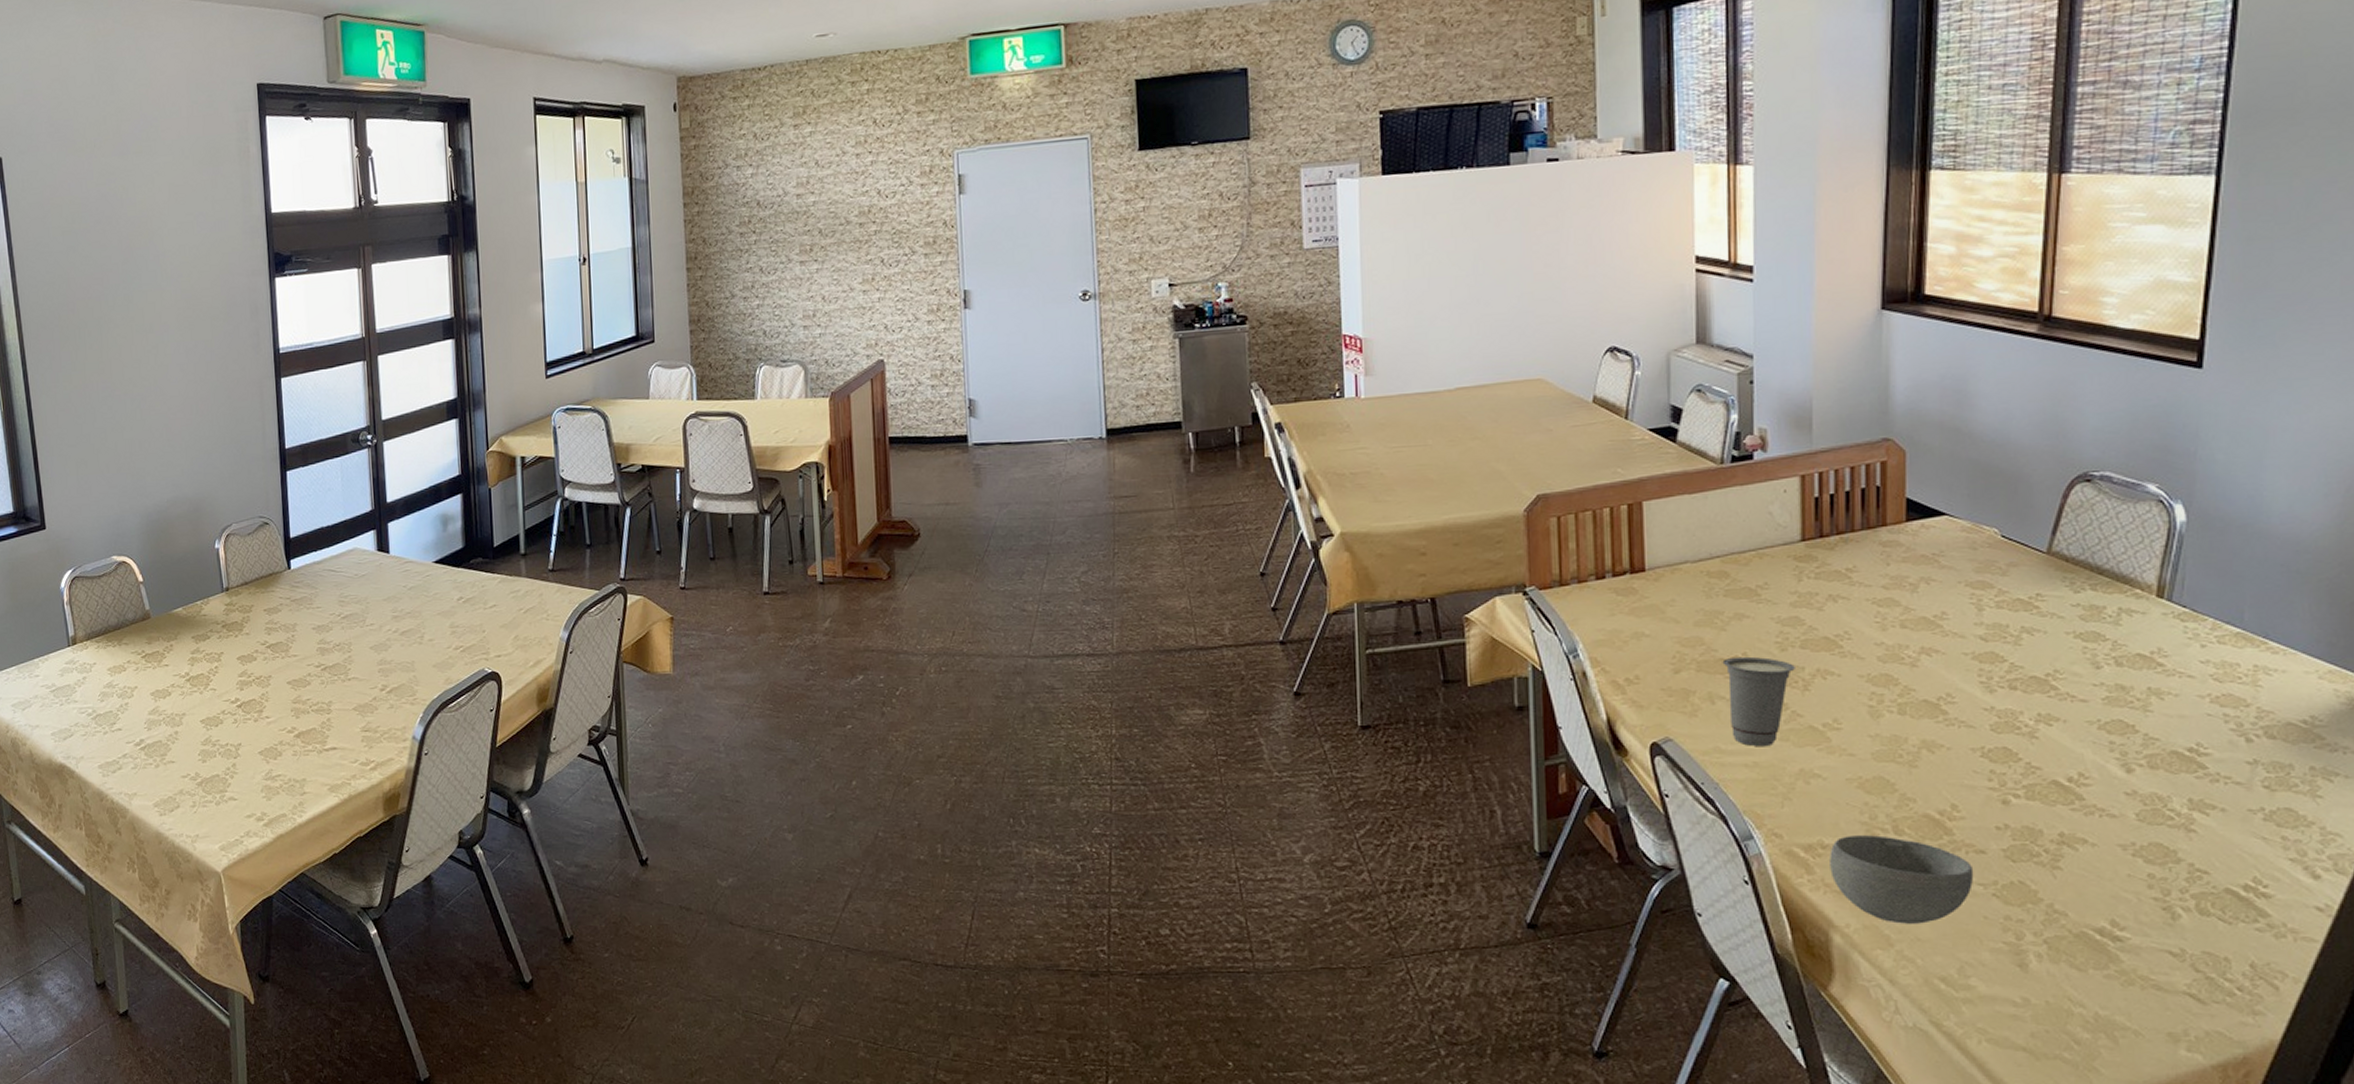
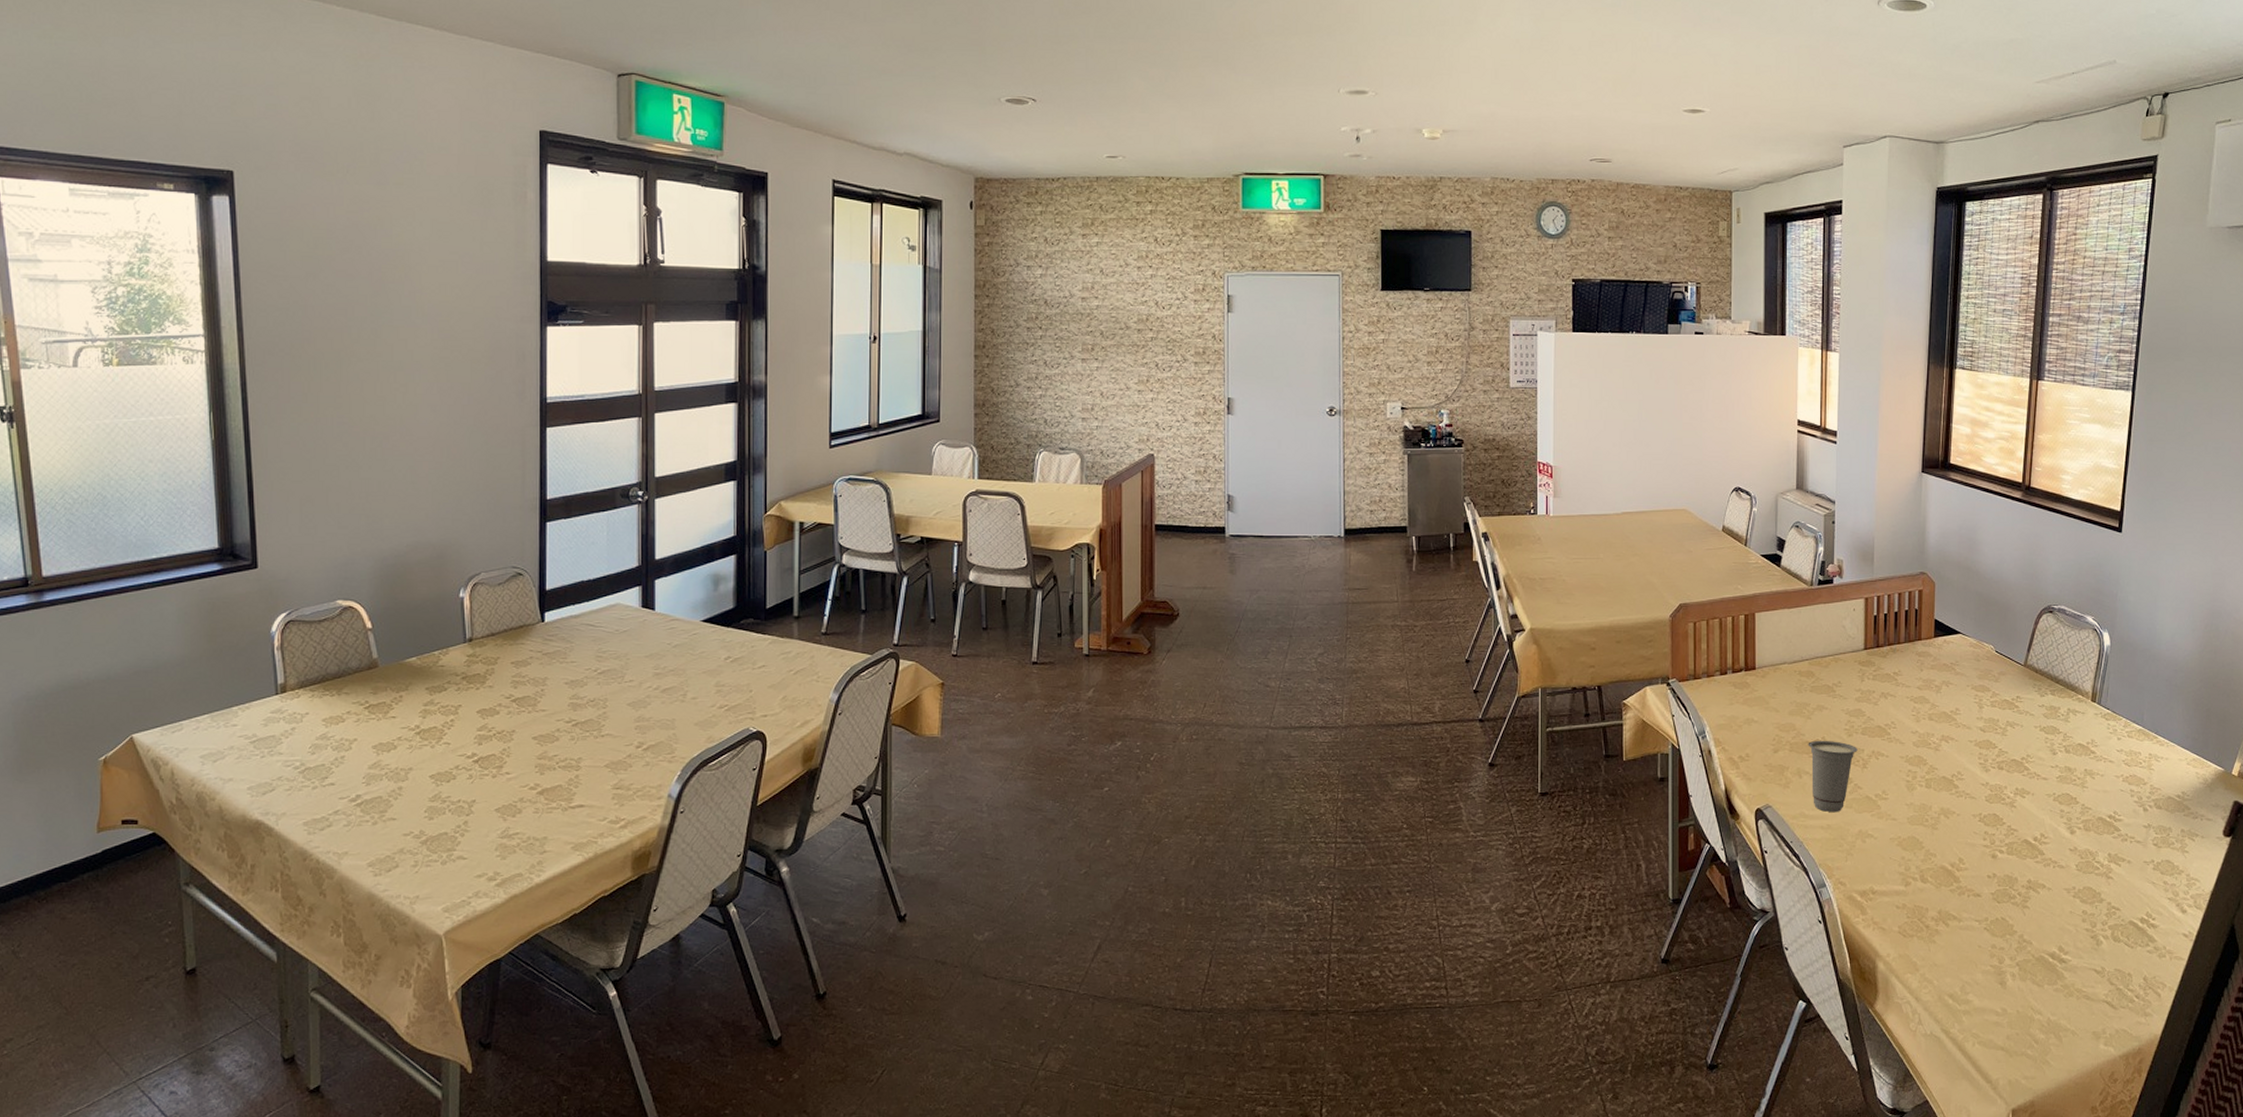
bowl: present [1830,835,1974,924] -> none [1877,883,1973,953]

